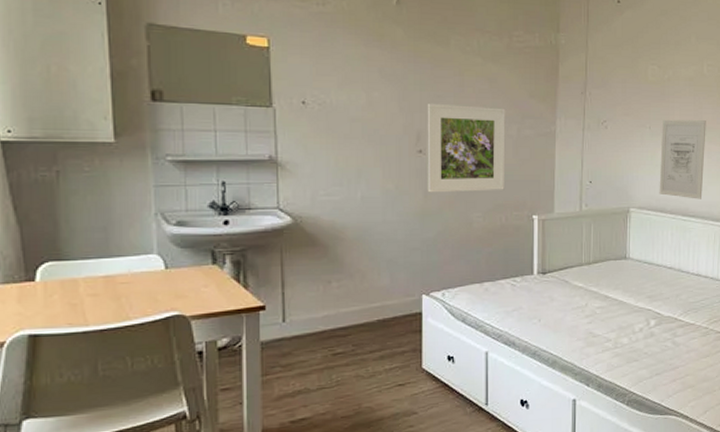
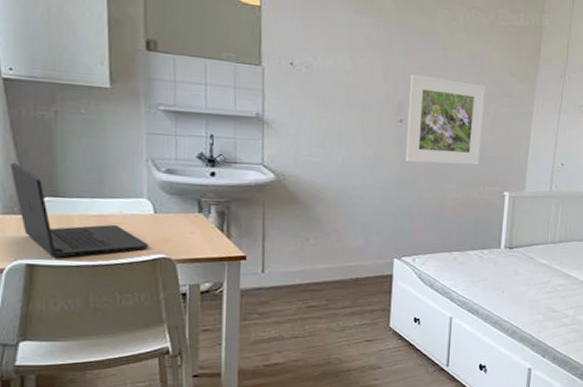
laptop: none [10,228,161,325] -> present [10,162,150,258]

